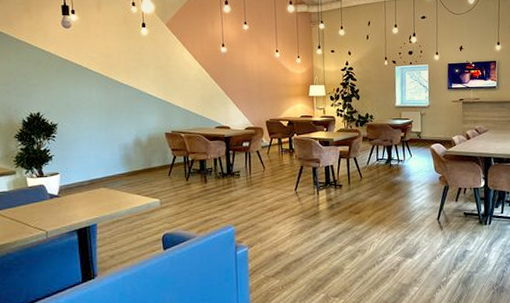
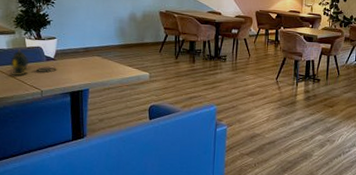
teapot: none [10,191,62,219] -> present [8,50,57,76]

